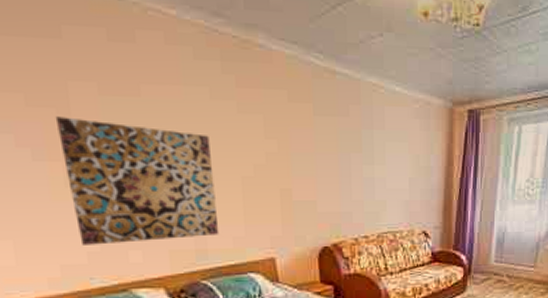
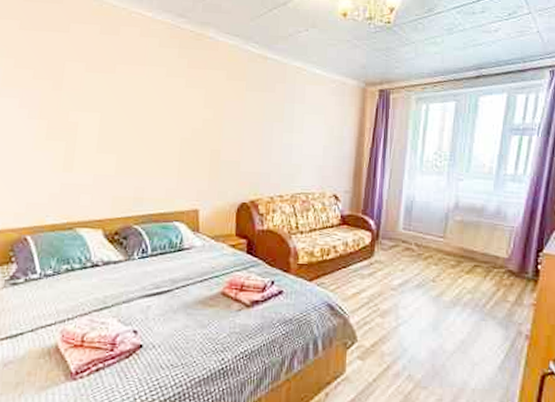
wall art: present [55,116,219,245] -> none [46,87,161,188]

